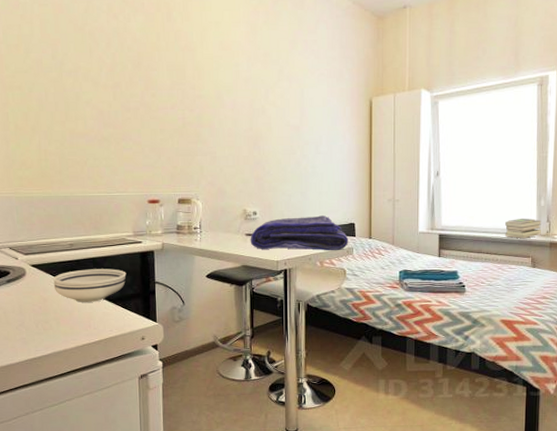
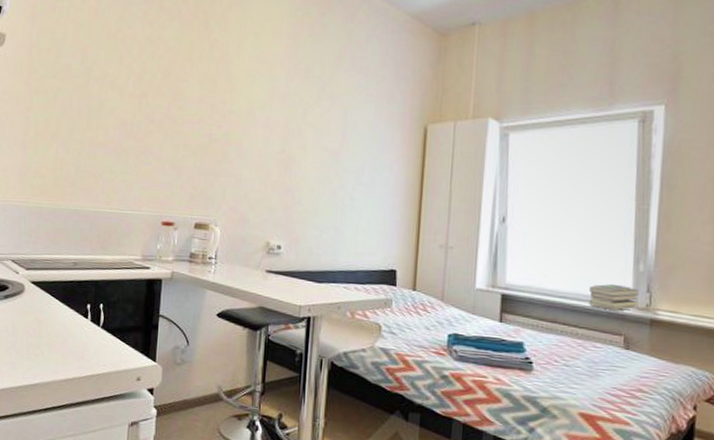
bowl: present [53,269,127,302] -> none [51,292,129,331]
towel: present [250,215,349,251] -> none [270,256,388,302]

